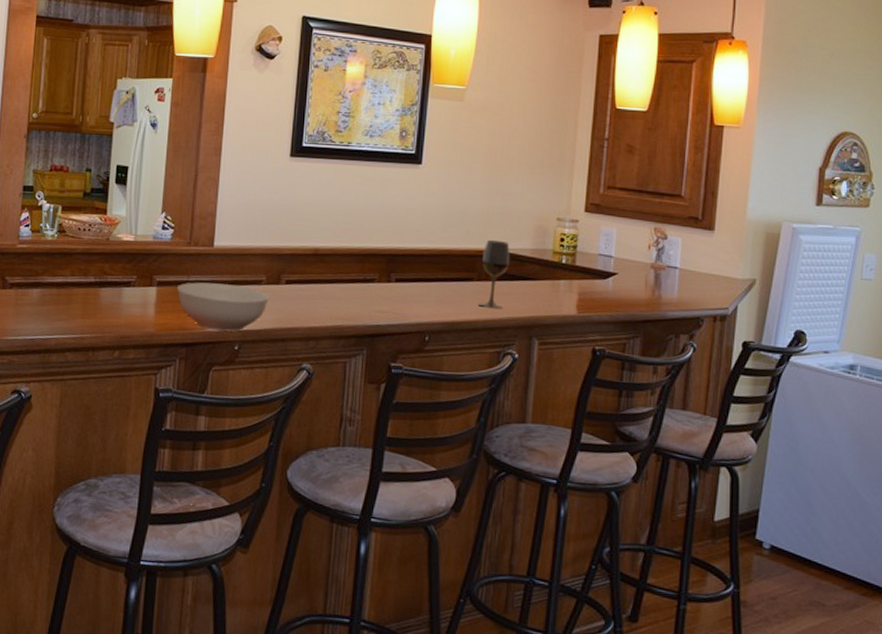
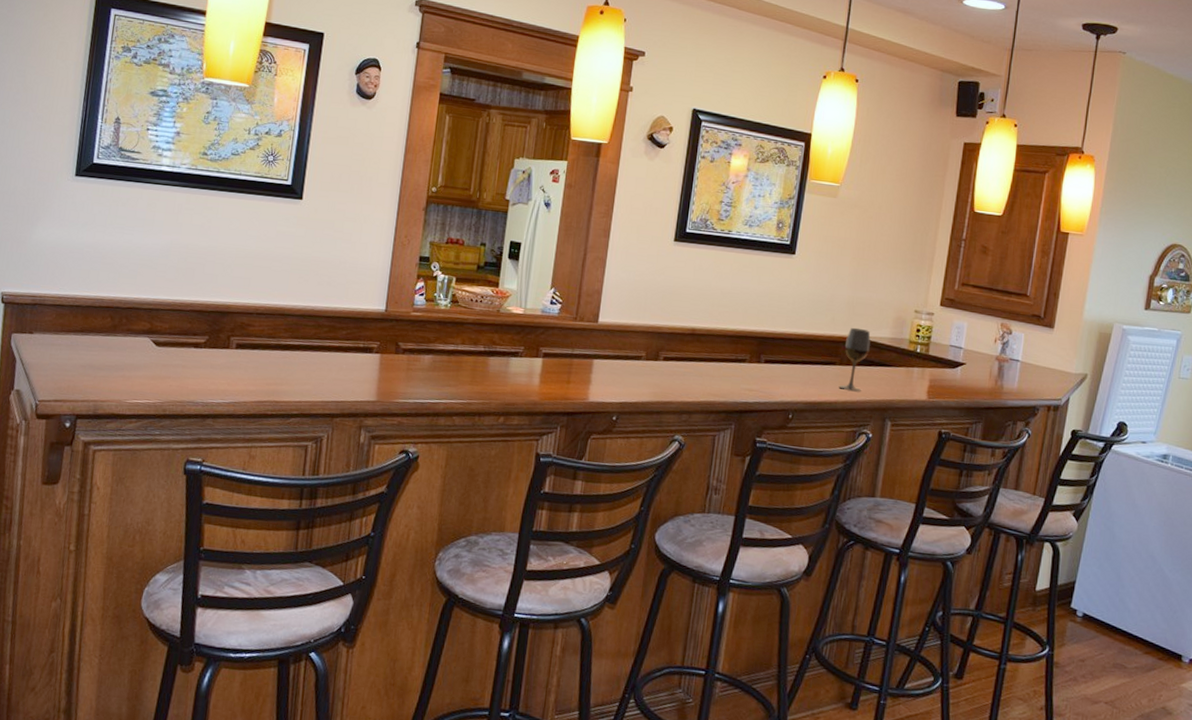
bowl: present [177,282,269,331] -> none [562,355,647,403]

